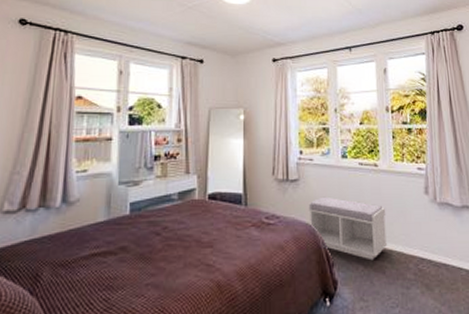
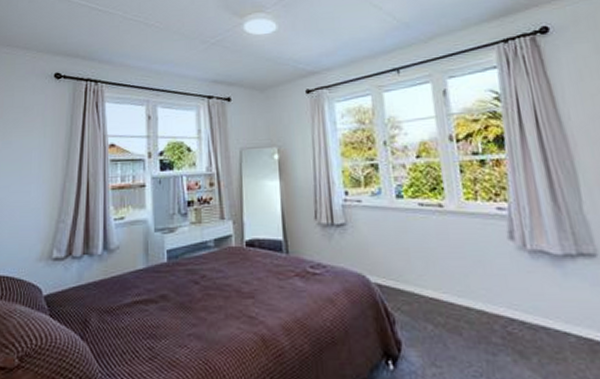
bench: present [308,196,388,261] -> none [359,243,463,319]

